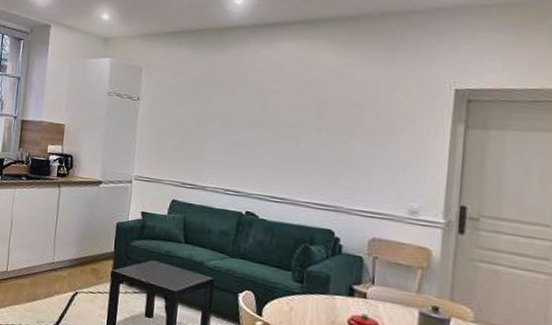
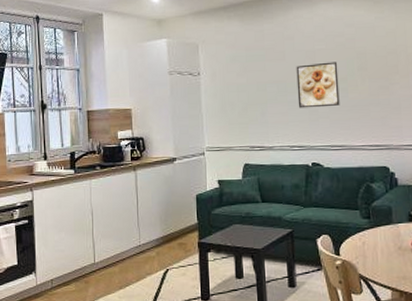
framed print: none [240,104,292,154] -> present [296,61,340,108]

